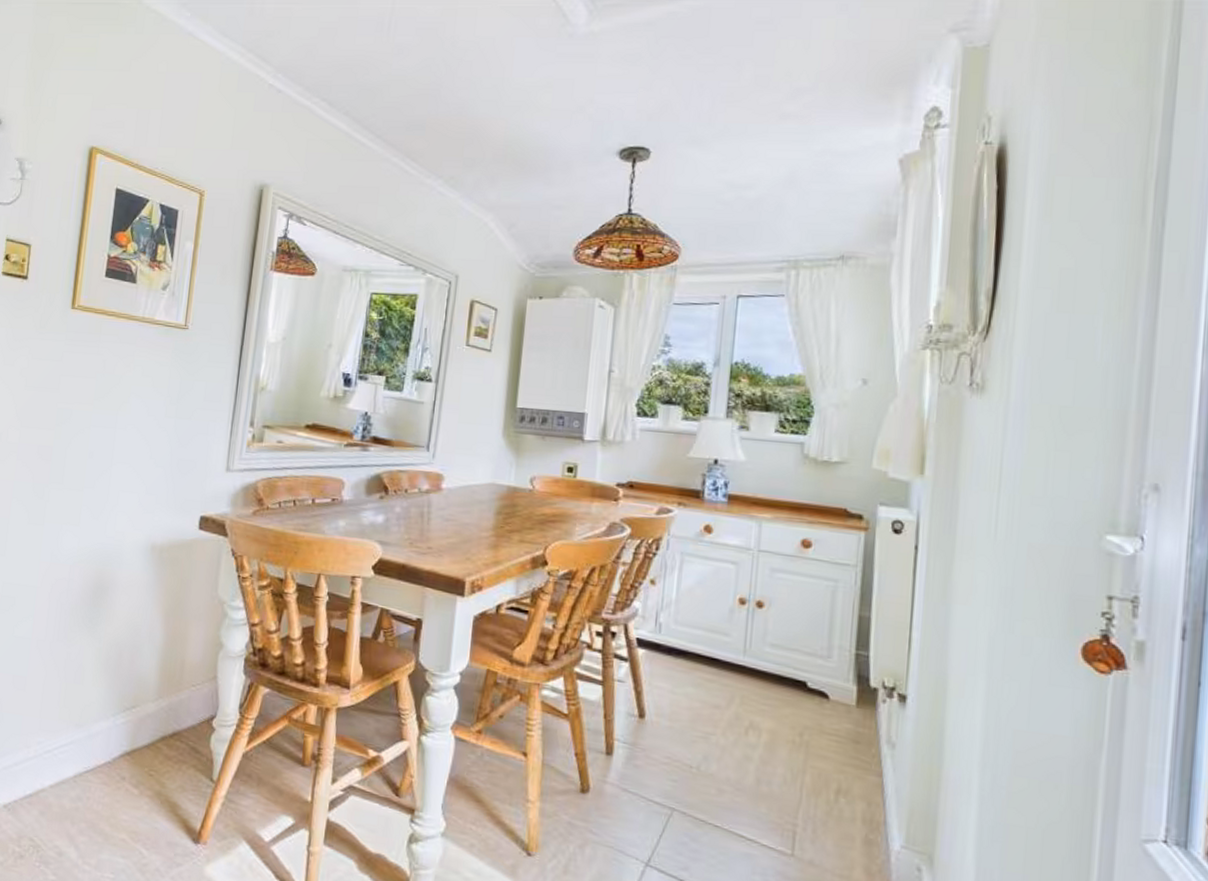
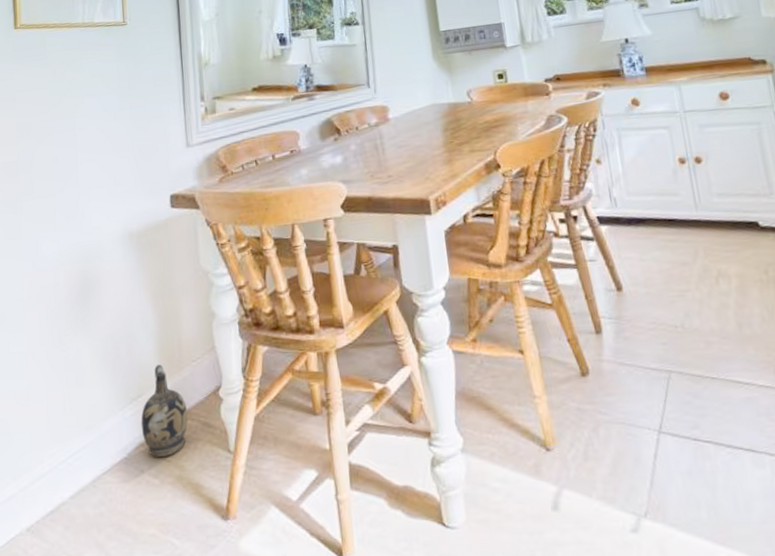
ceramic jug: none [129,681,179,771] -> present [140,364,189,457]

